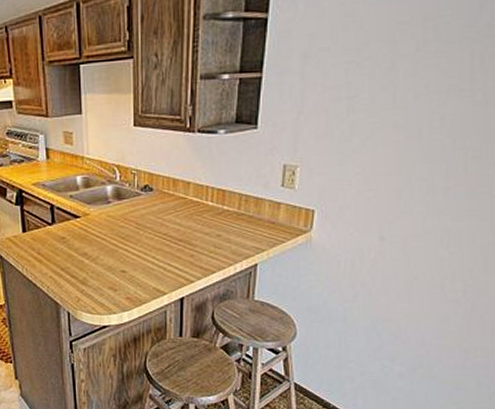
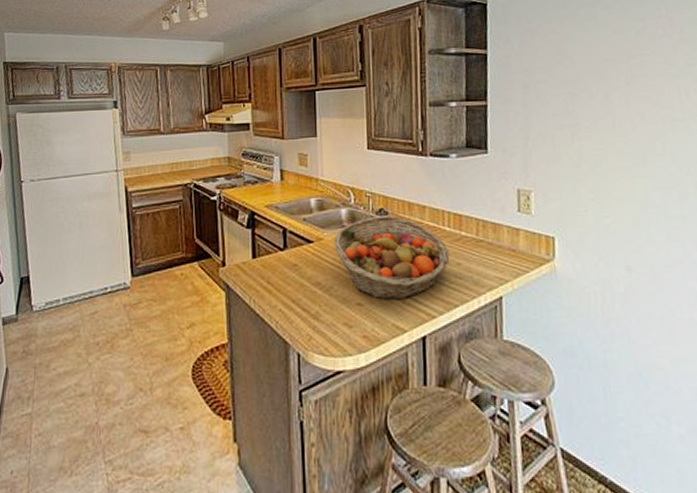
fruit basket: none [100,192,211,268] -> present [334,215,450,300]

